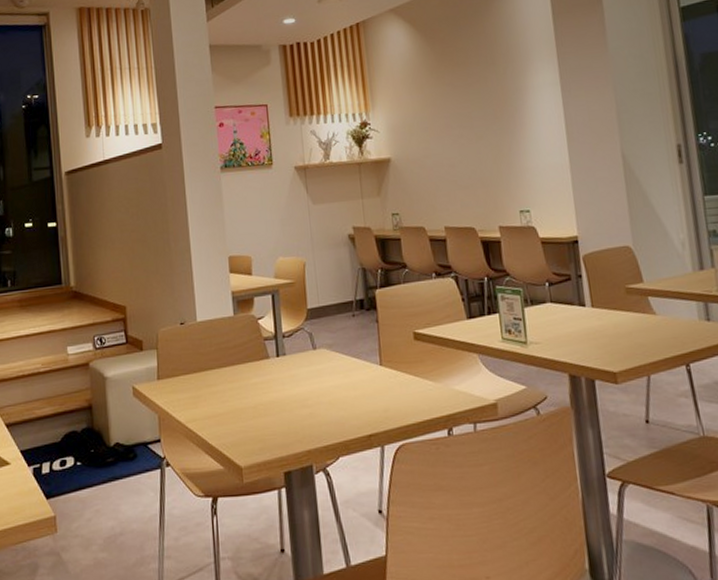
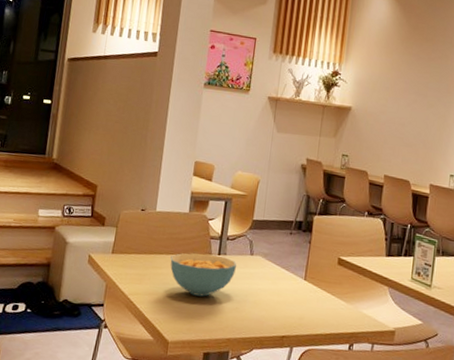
cereal bowl: none [224,357,301,409] -> present [170,253,237,297]

